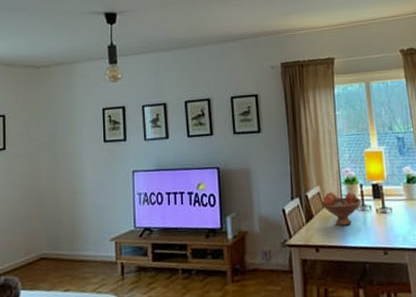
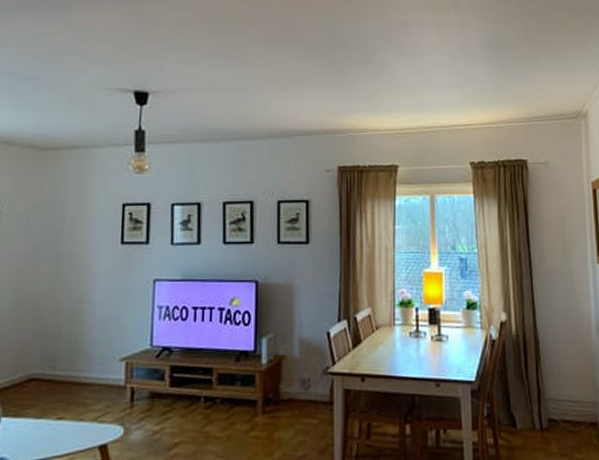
fruit bowl: present [321,192,363,226] -> none [371,315,417,354]

